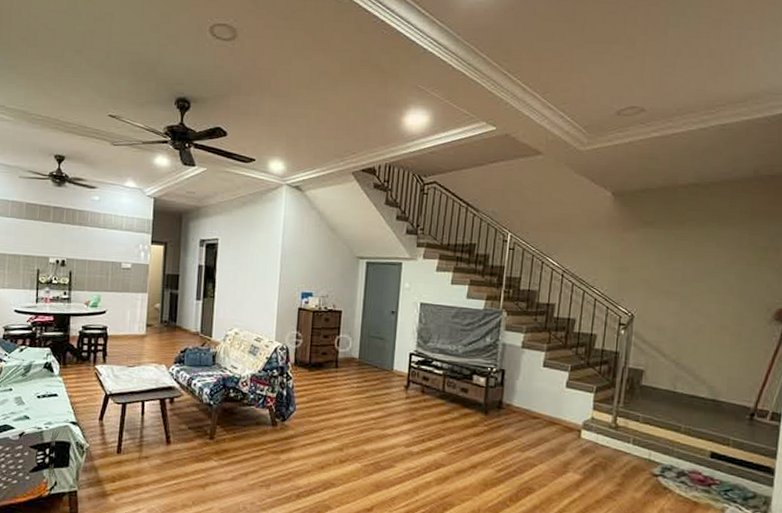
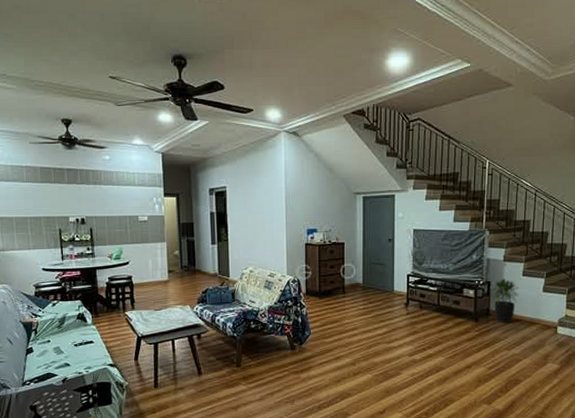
potted plant: none [503,367,537,420] -> present [490,278,518,323]

